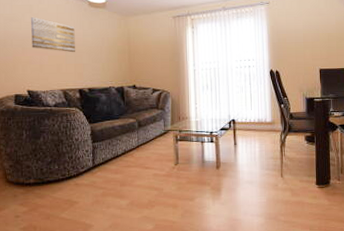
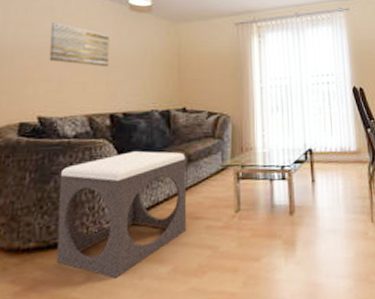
footstool: none [47,118,139,206] -> present [56,151,187,278]

